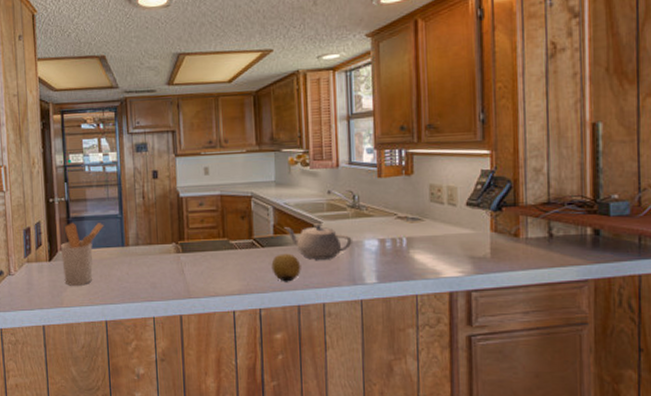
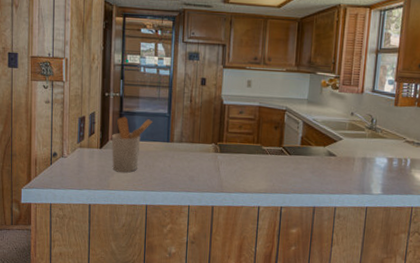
fruit: present [271,253,301,282] -> none [295,162,321,187]
teapot: present [283,223,352,260] -> none [310,139,366,171]

